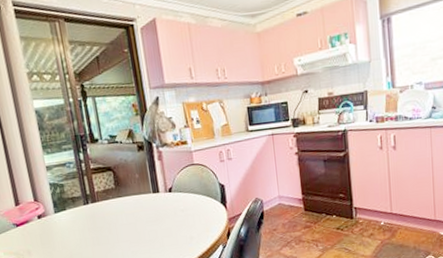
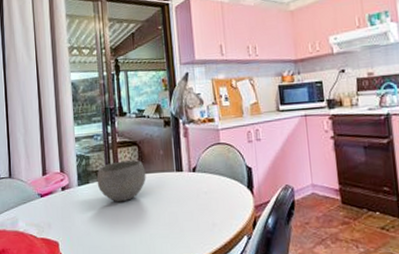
bowl: none [73,184,124,226] -> present [96,160,146,202]

